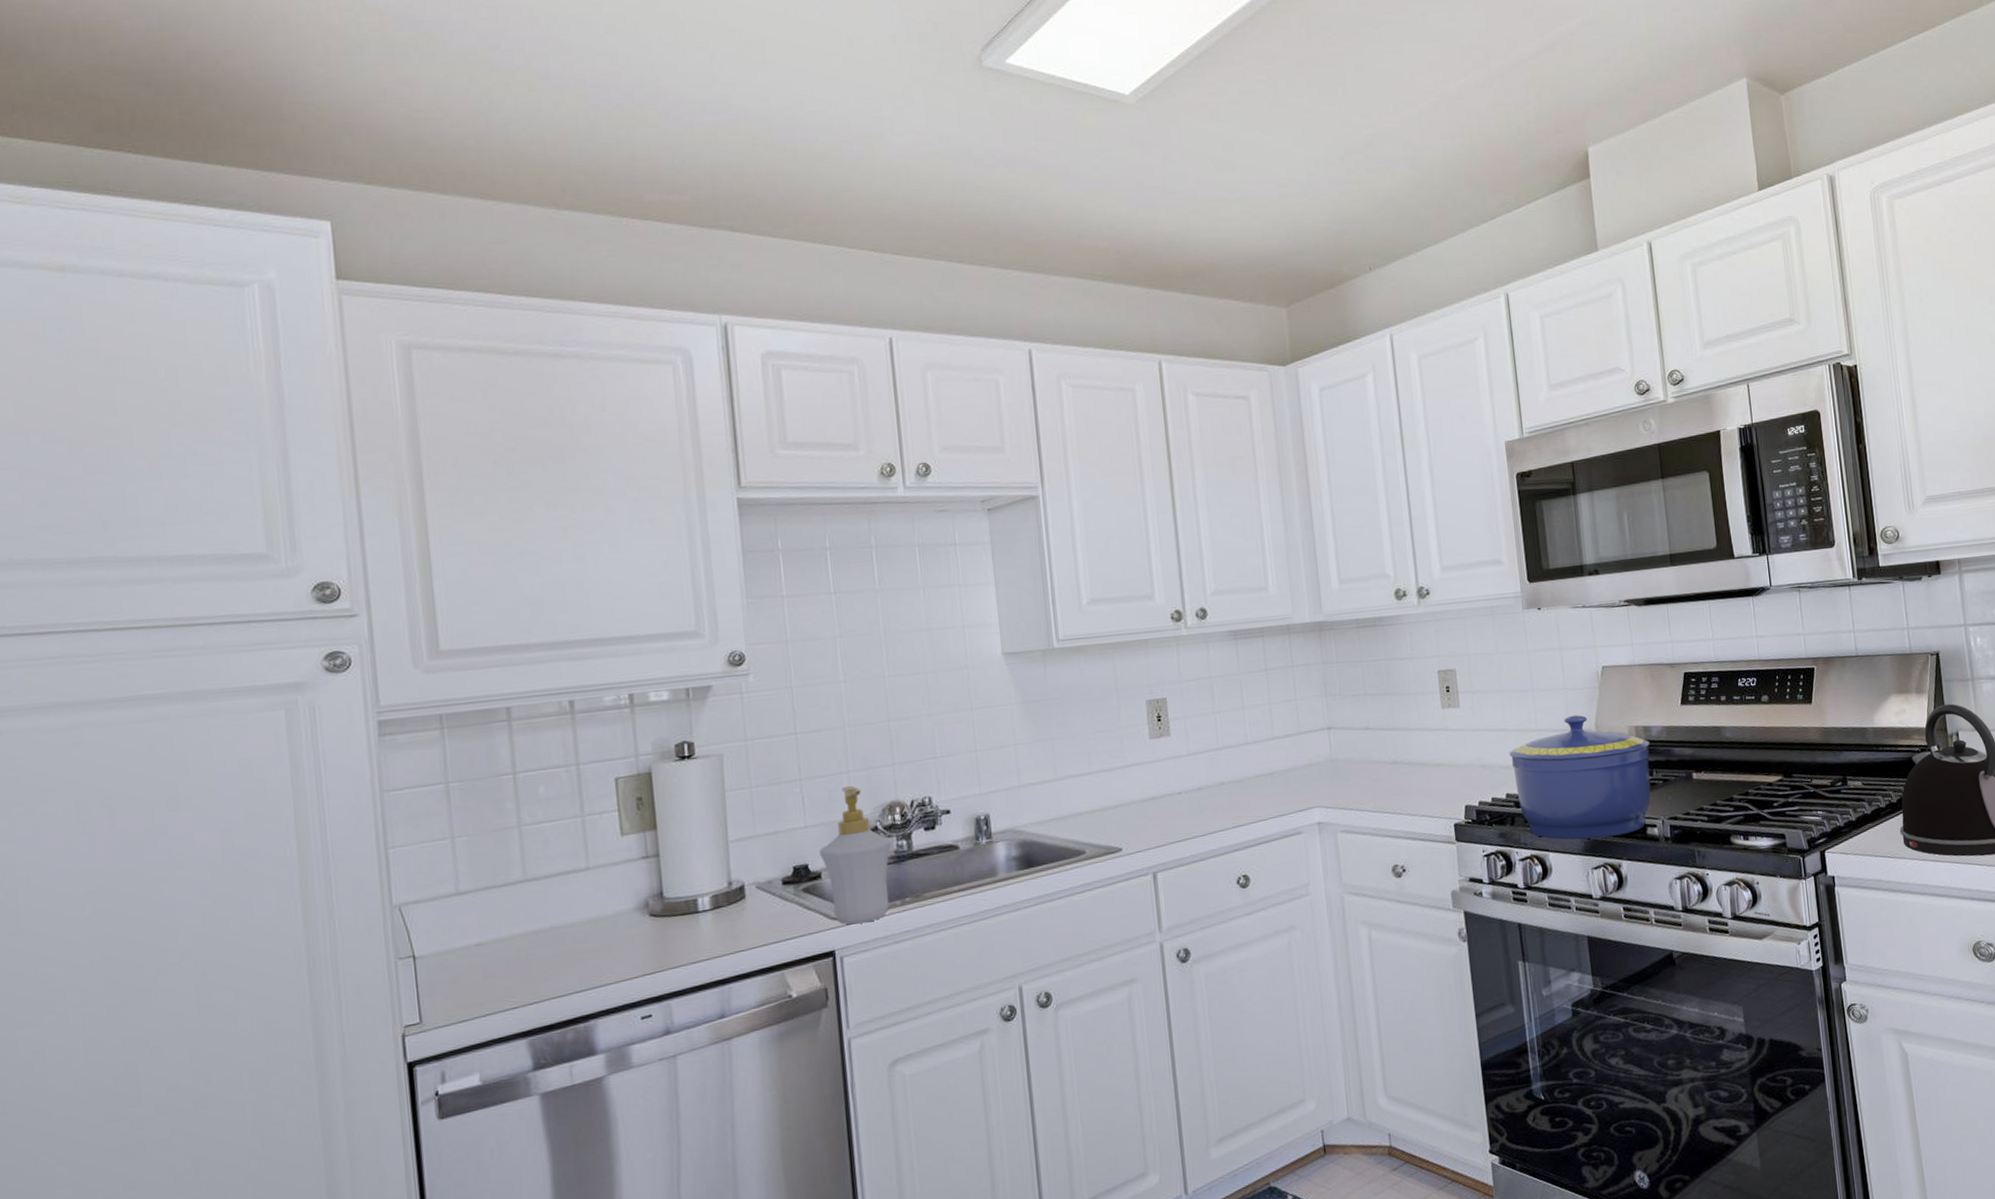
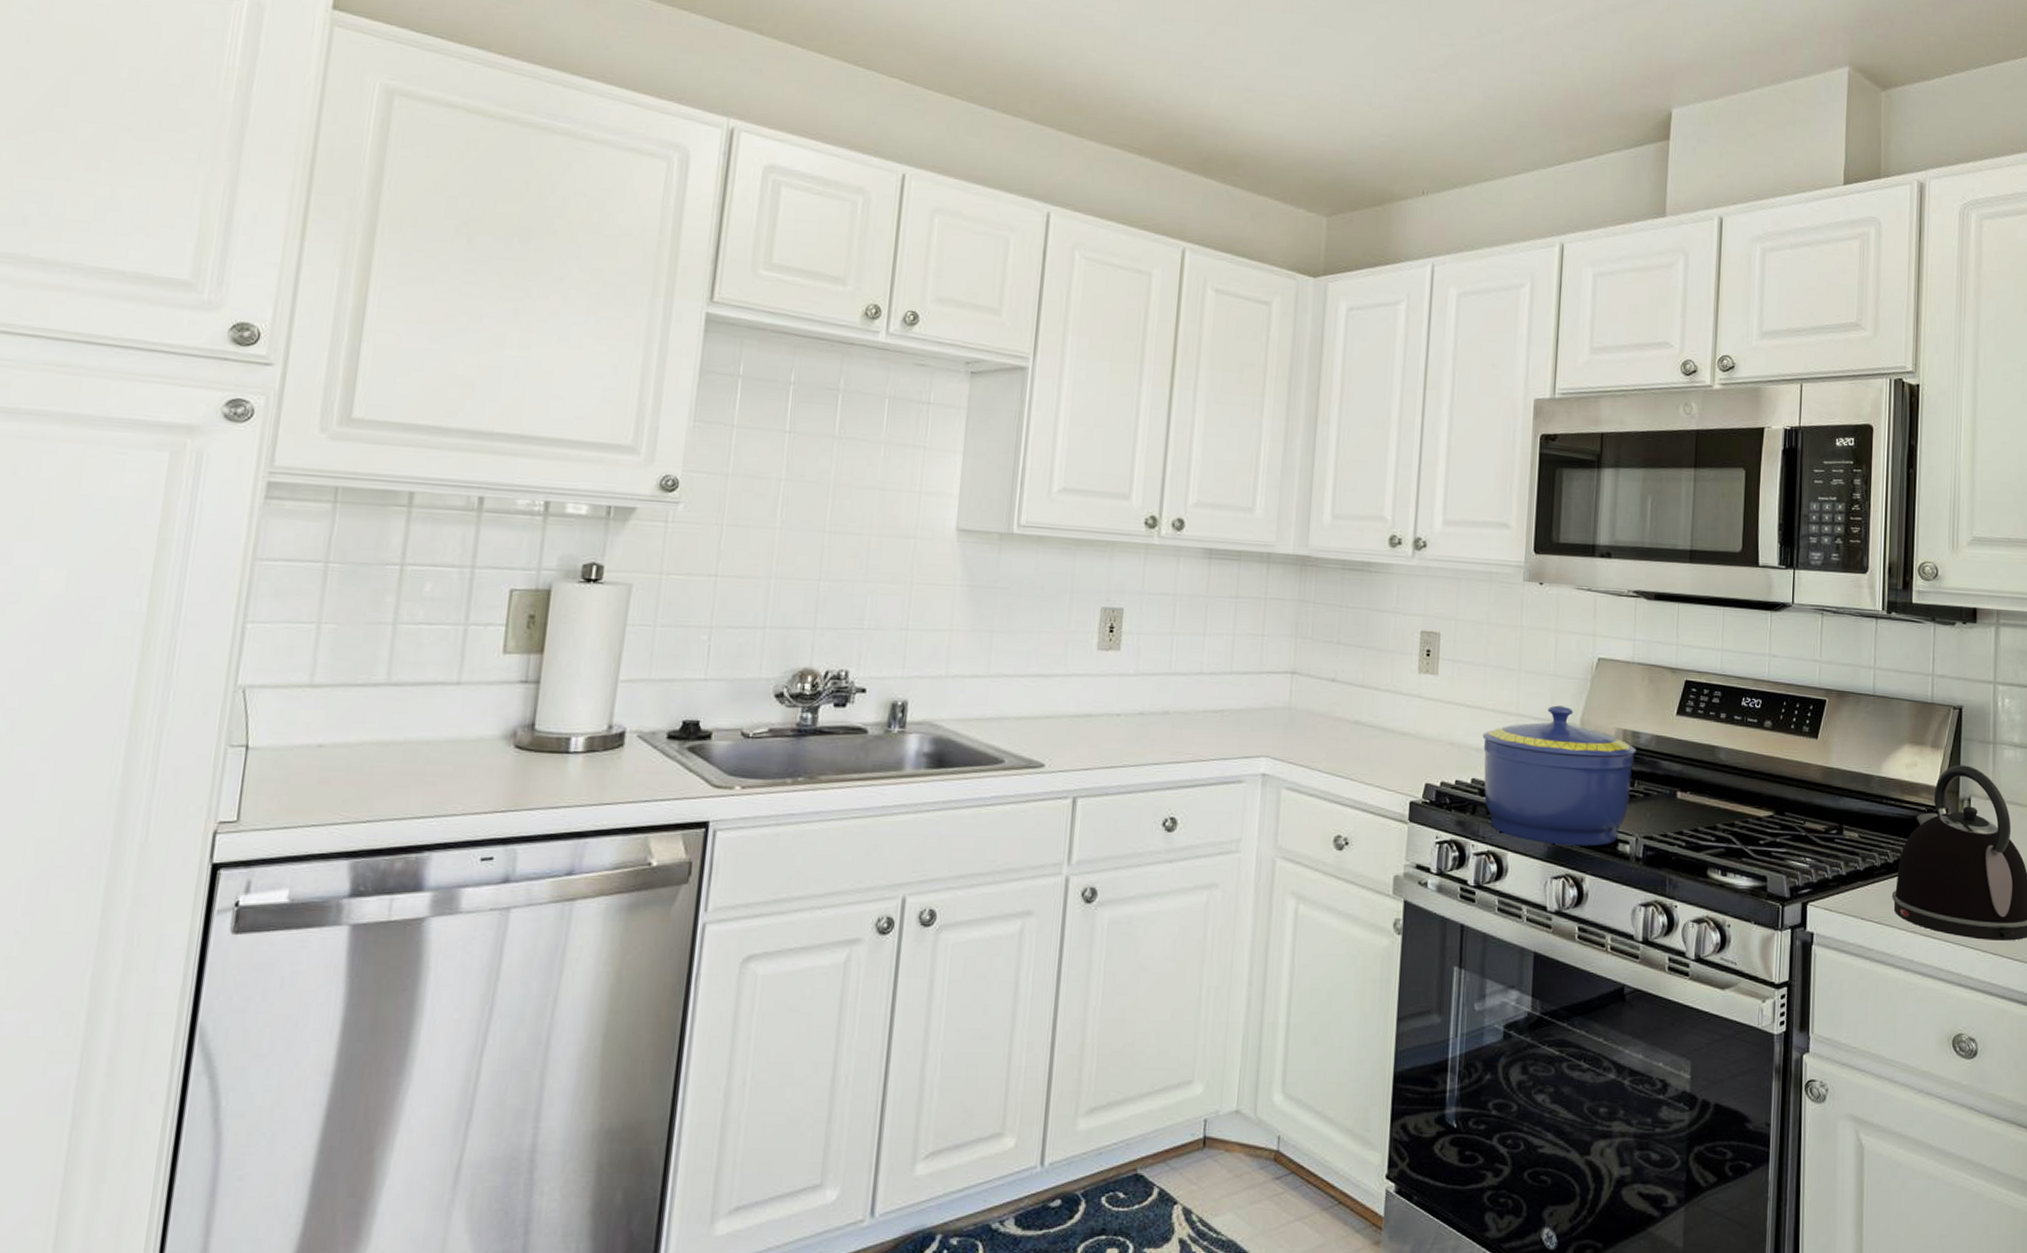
soap bottle: present [819,785,892,925] -> none [714,643,796,797]

